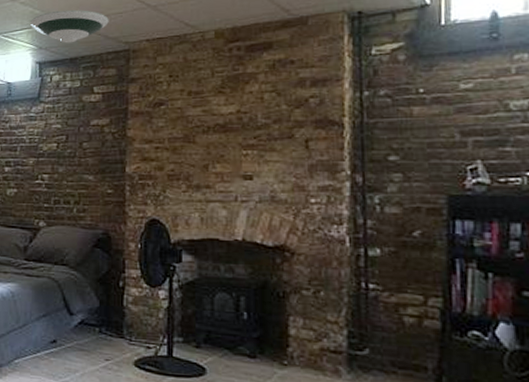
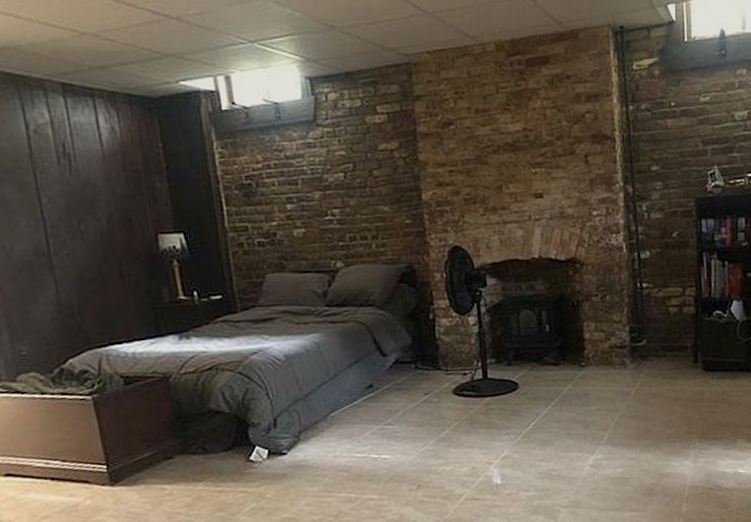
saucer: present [30,9,109,43] -> none [291,13,384,55]

